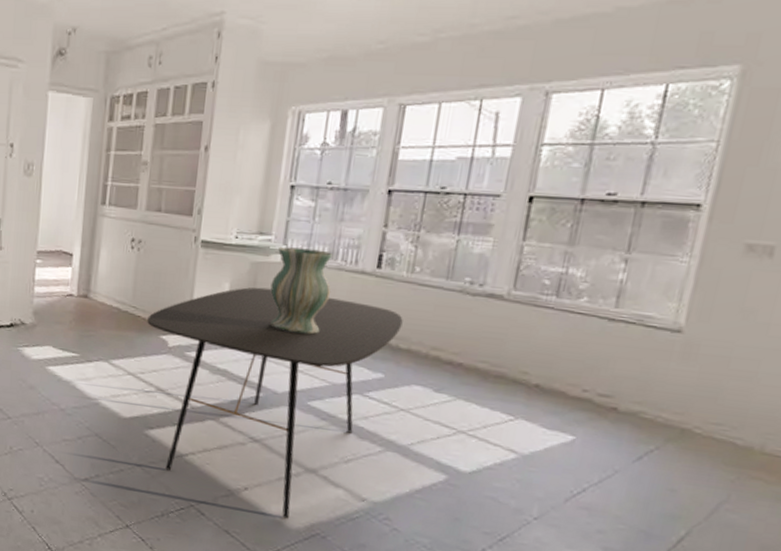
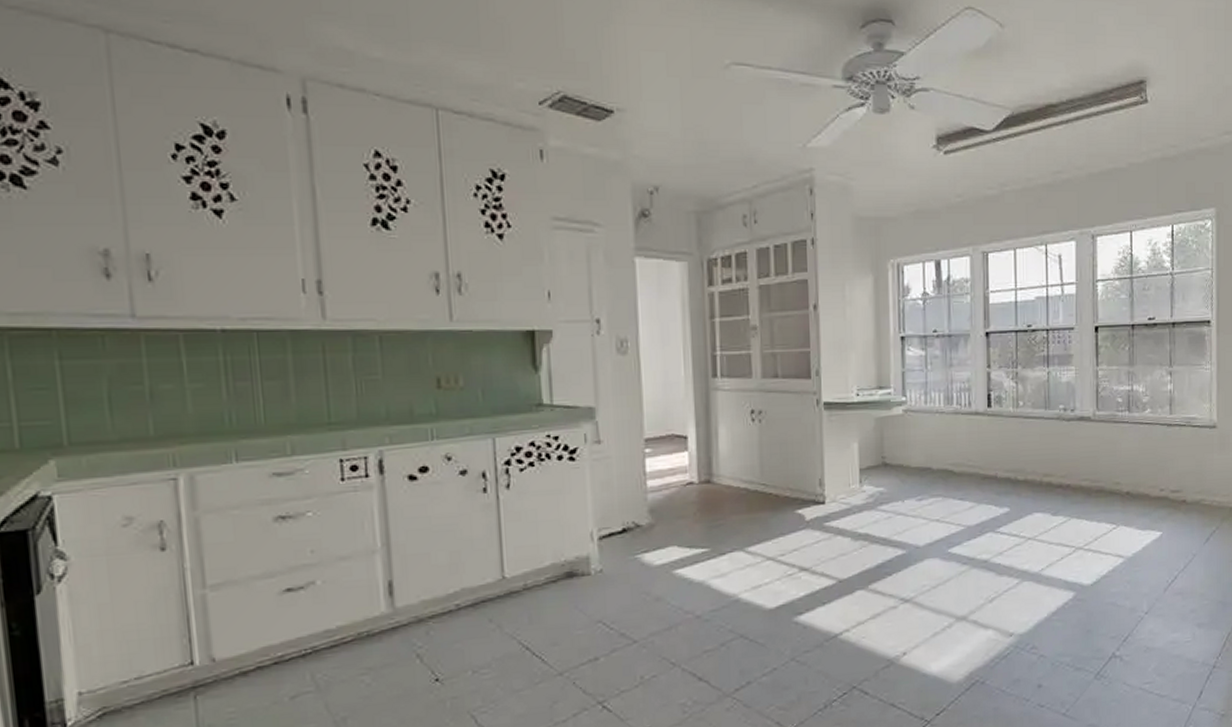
dining table: present [147,287,403,519] -> none [780,442,1017,674]
vase: present [270,246,332,334] -> none [897,397,952,483]

